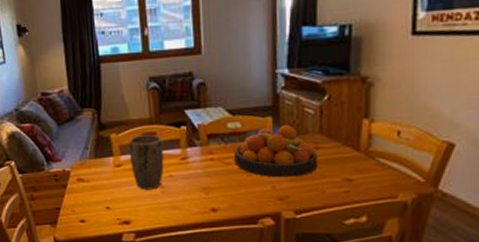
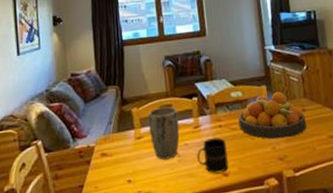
mug: none [183,171,218,208] -> present [197,137,229,174]

